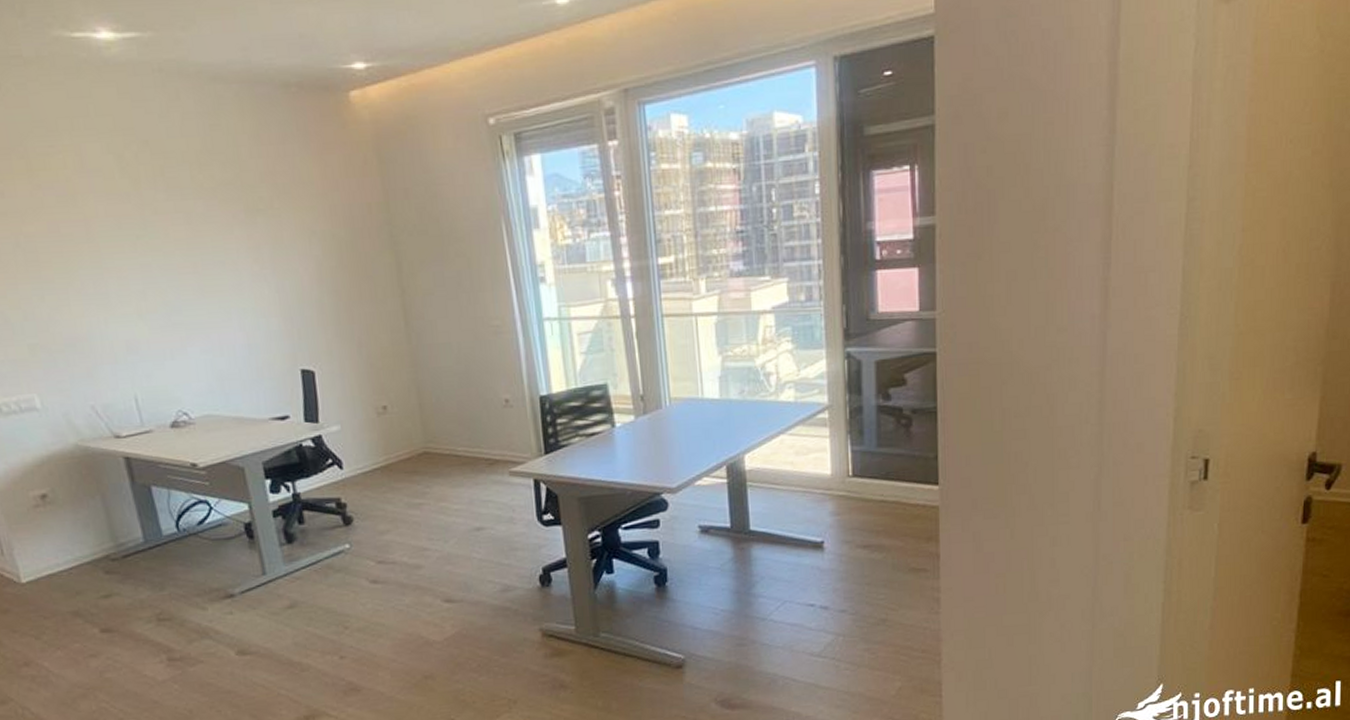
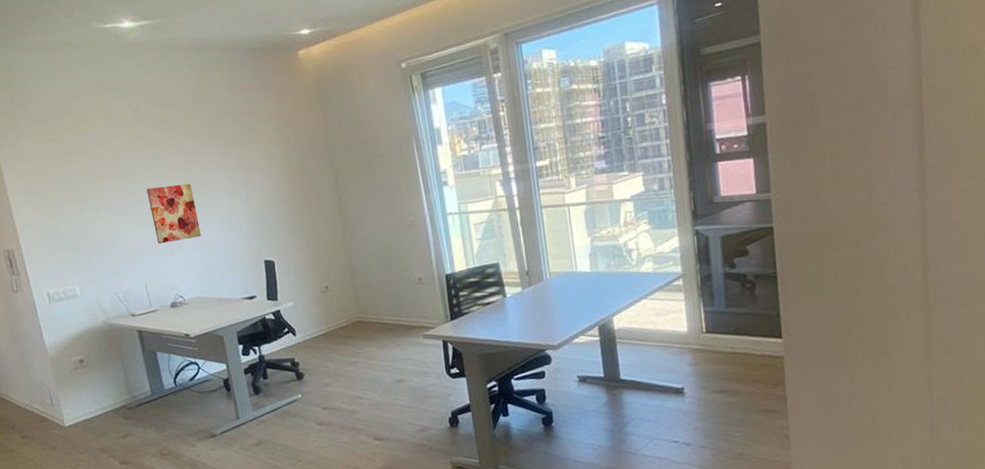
wall art: none [135,262,214,342] -> present [146,183,202,244]

